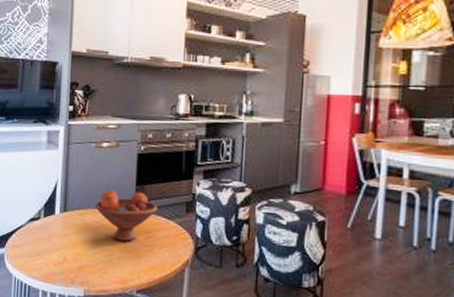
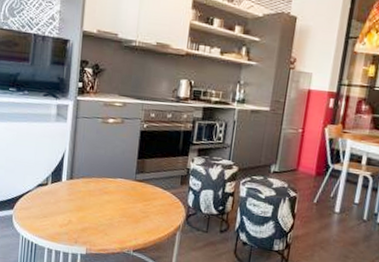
fruit bowl: present [96,189,158,242] -> none [100,161,156,208]

